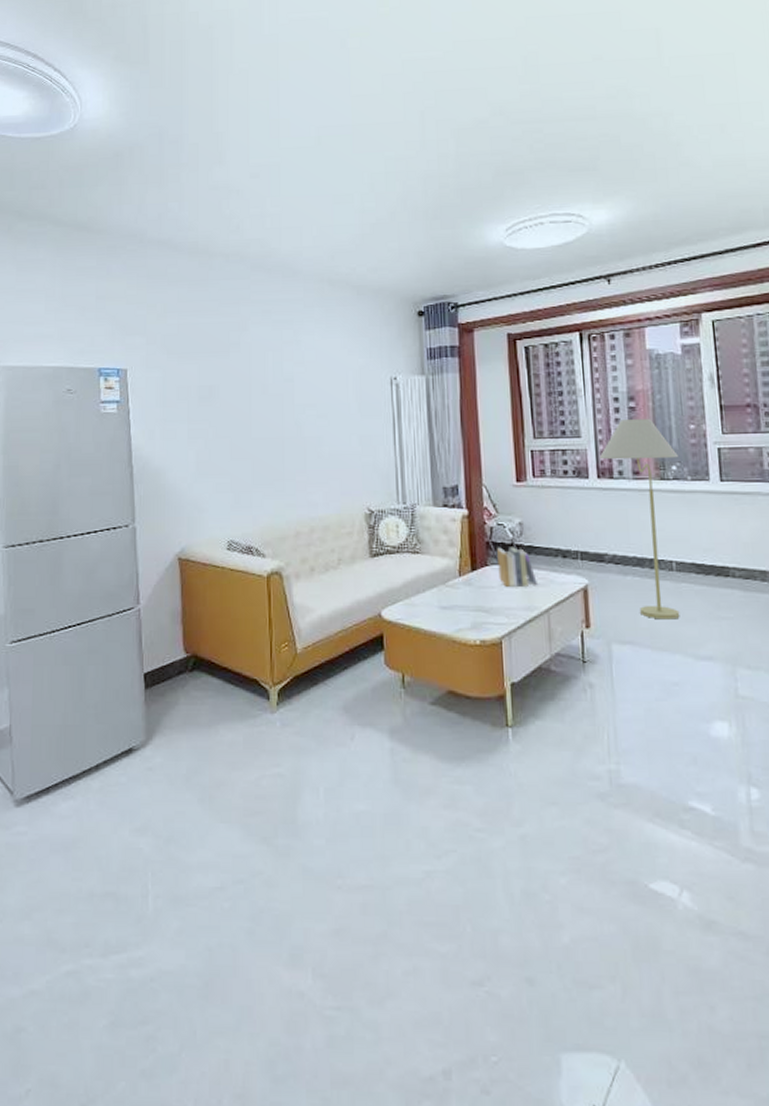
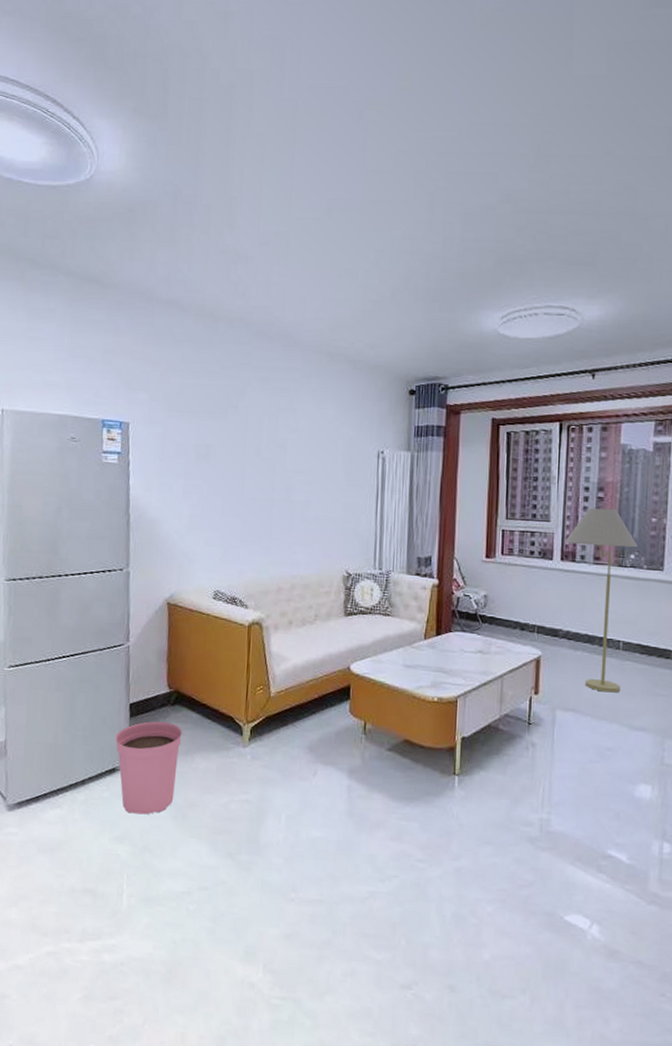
plant pot: none [130,691,203,800] -> present [115,721,182,815]
books: present [497,547,537,587] -> none [460,616,495,654]

